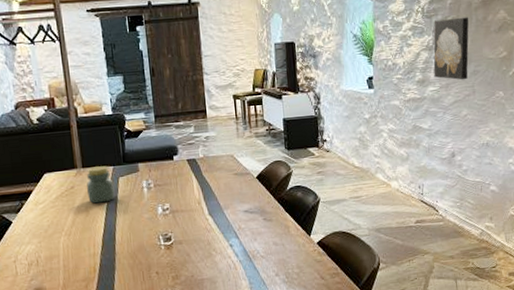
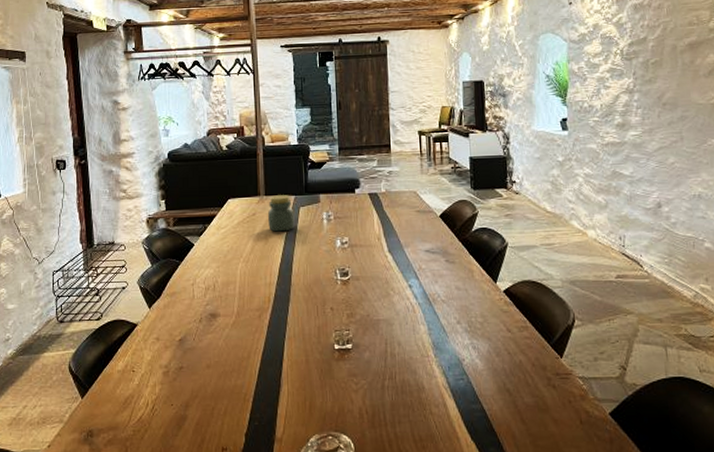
wall art: present [433,17,469,80] -> none [634,60,675,126]

